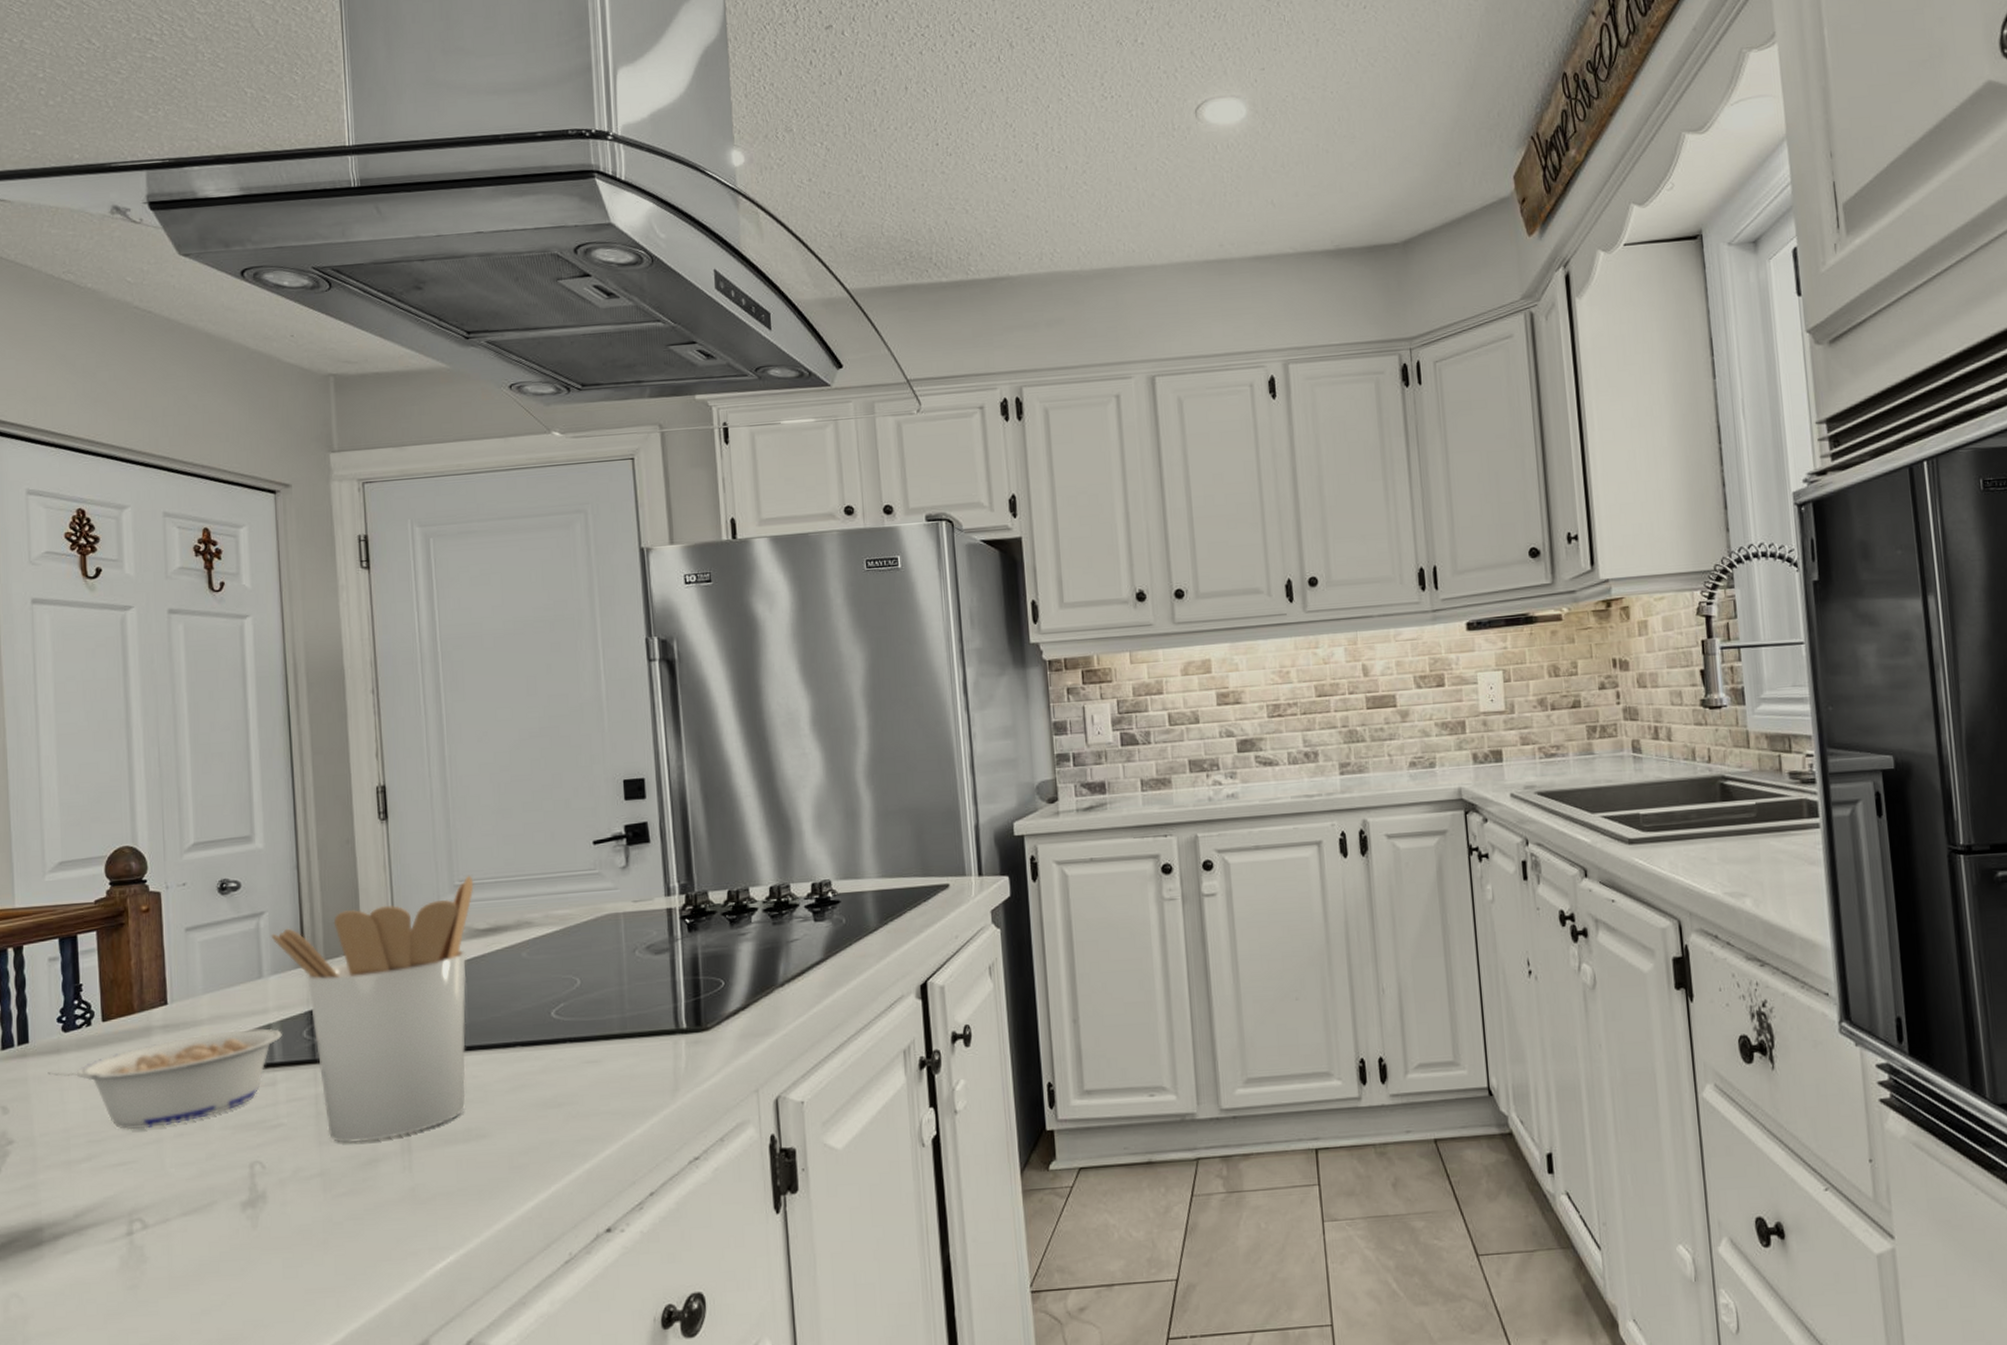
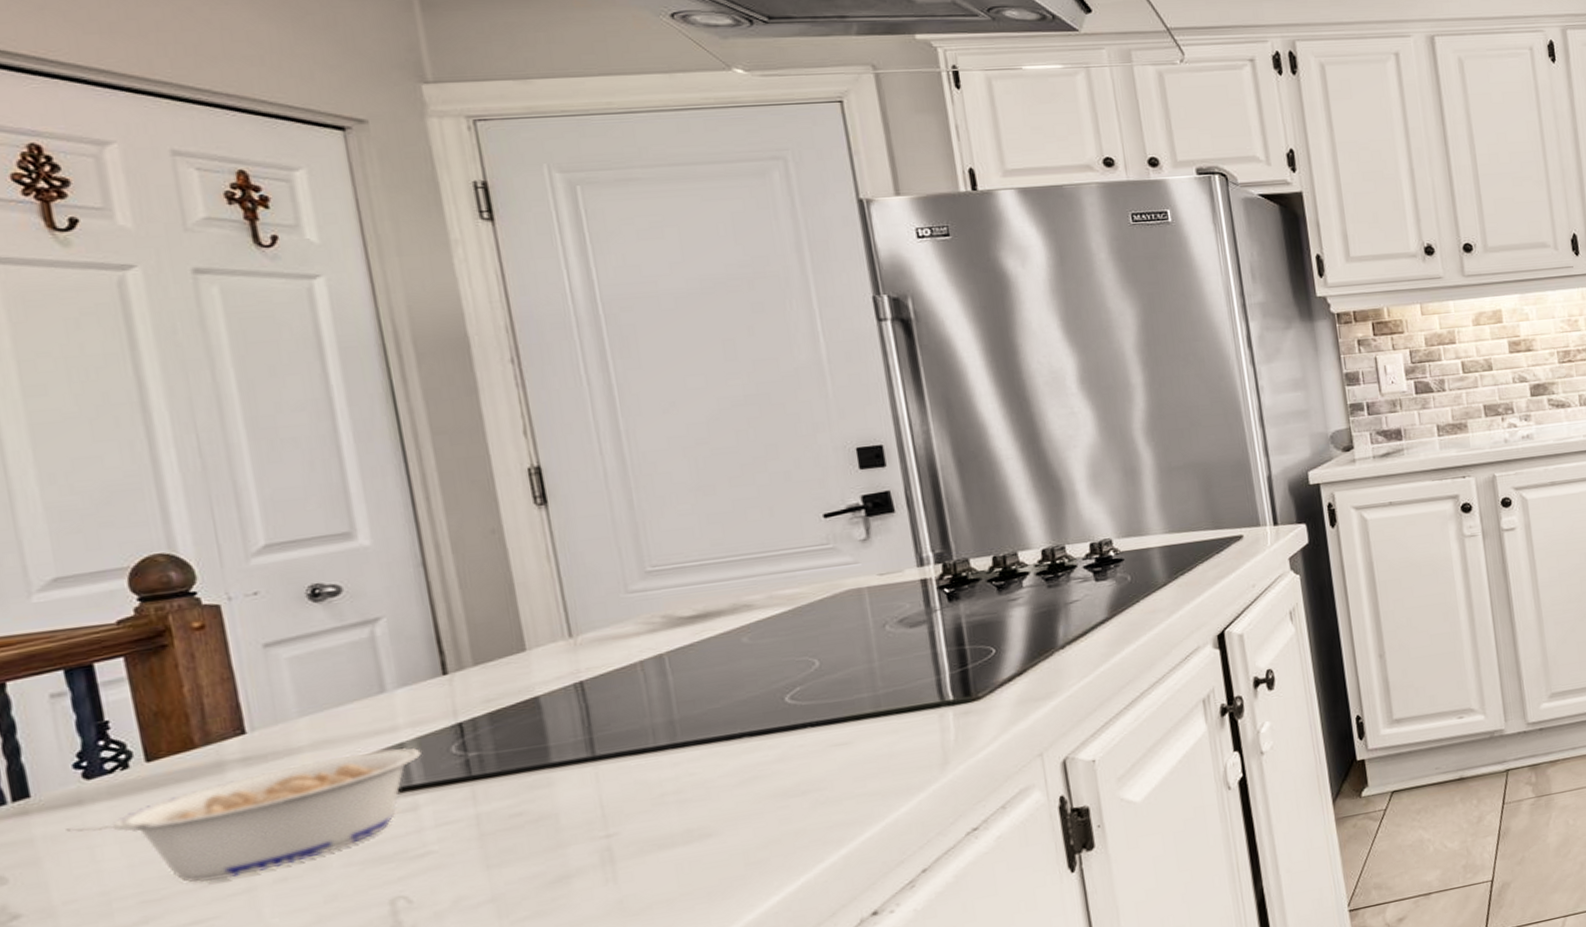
utensil holder: present [270,875,474,1143] -> none [392,559,682,863]

